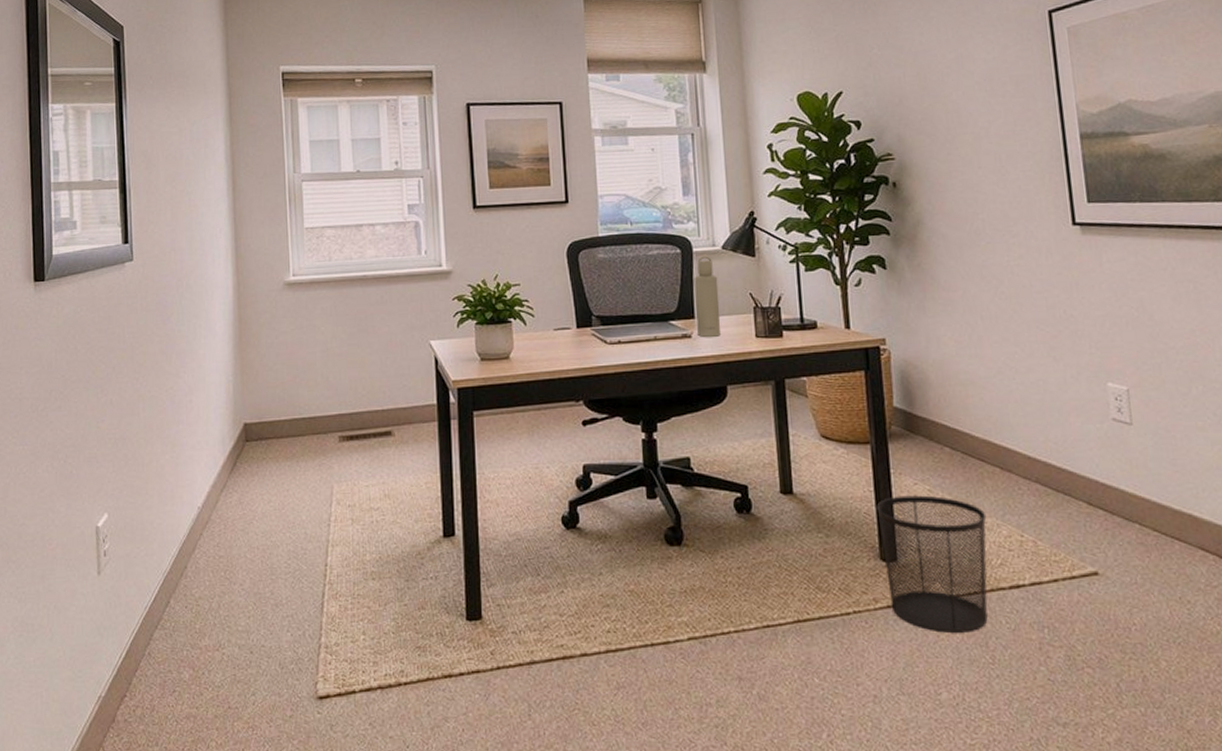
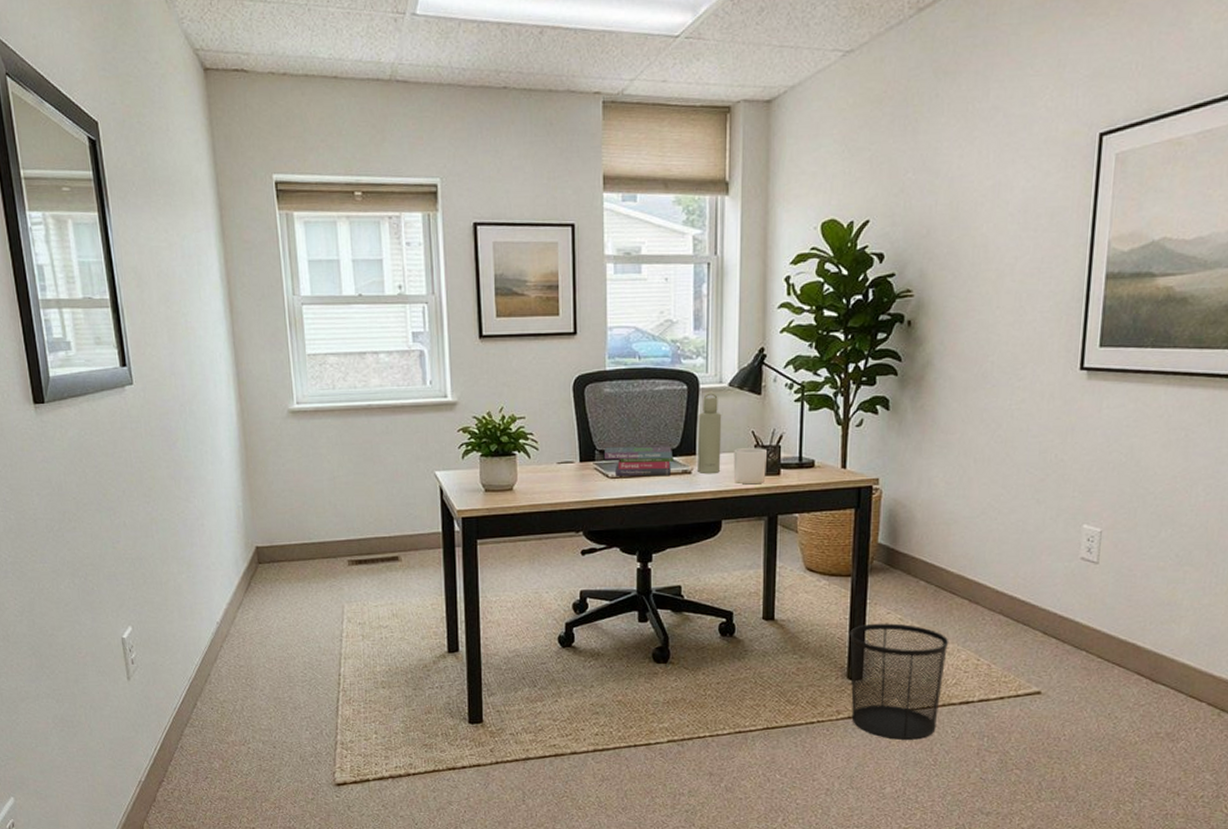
books: none [600,309,672,343] -> present [603,446,673,477]
mug: none [733,310,769,348] -> present [733,448,768,485]

